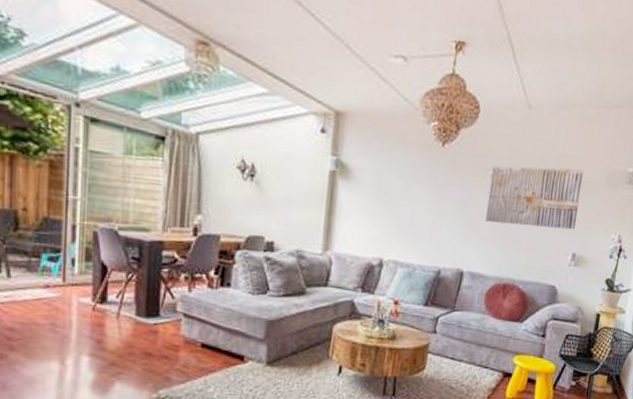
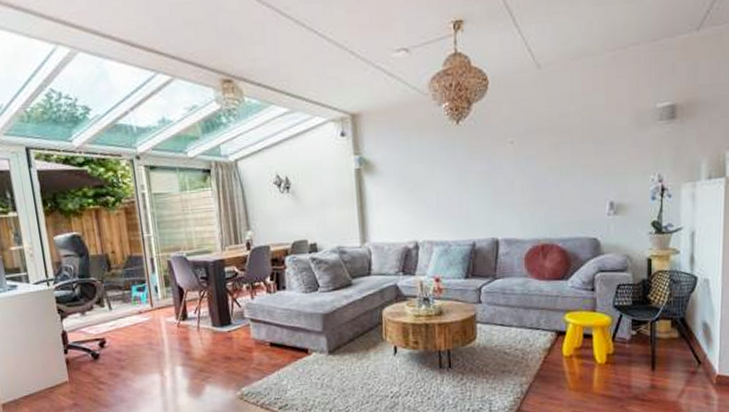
wall art: present [485,165,584,230] -> none [510,117,609,187]

